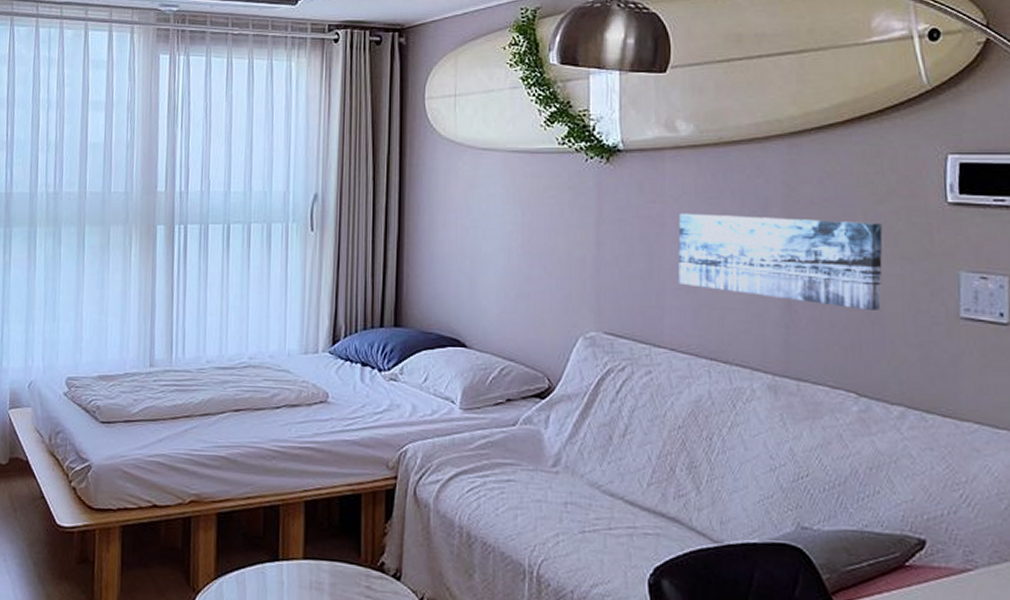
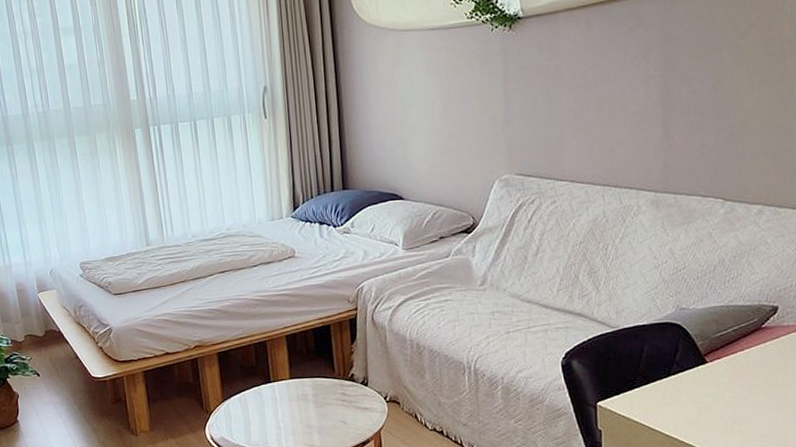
wall art: present [678,213,883,310] -> none [573,55,744,130]

